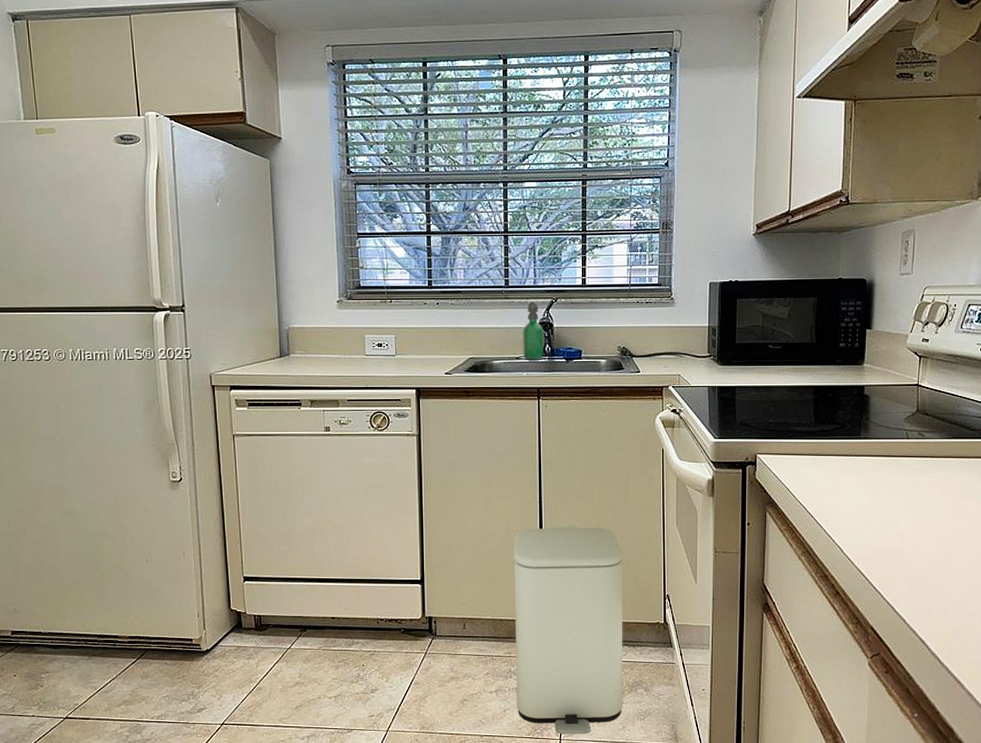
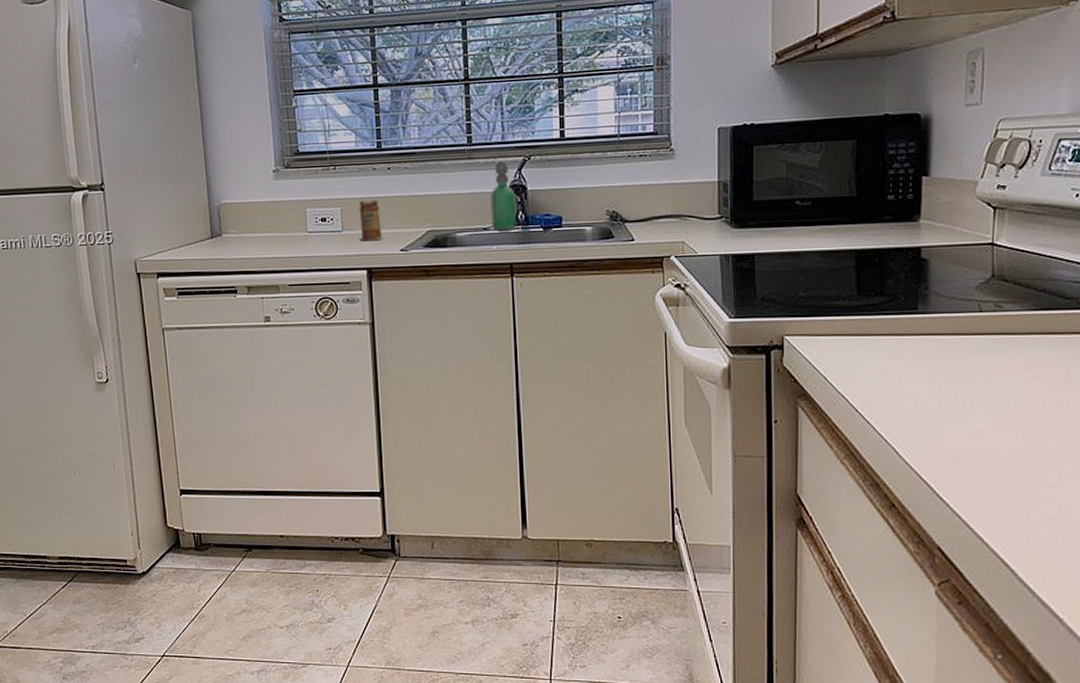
canister: none [410,329,432,365] -> present [359,199,384,242]
pedal bin: present [514,526,623,735] -> none [487,426,625,674]

